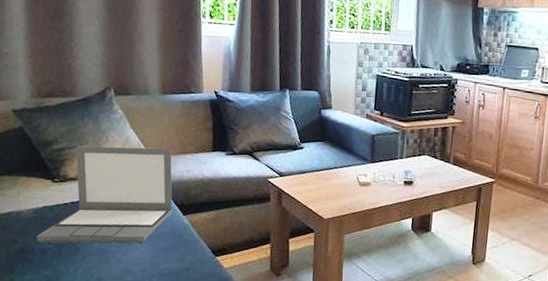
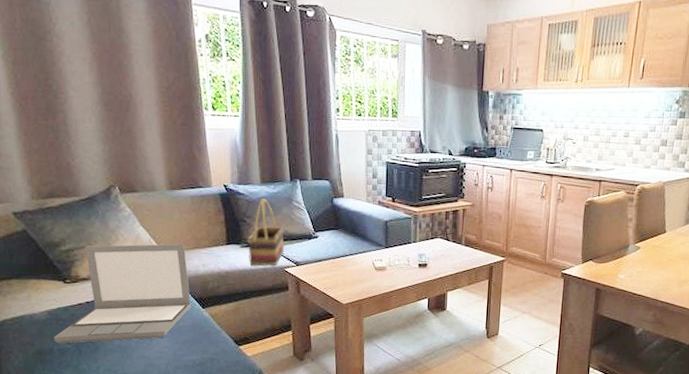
woven basket: none [232,106,269,175] -> present [247,198,284,266]

